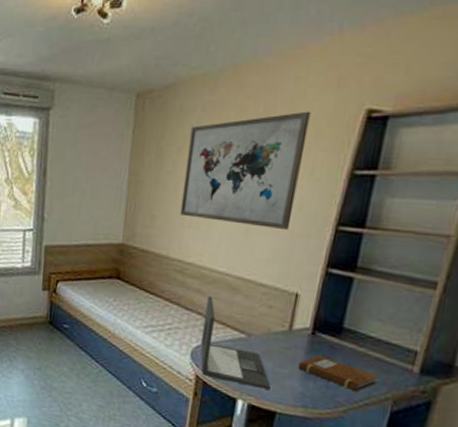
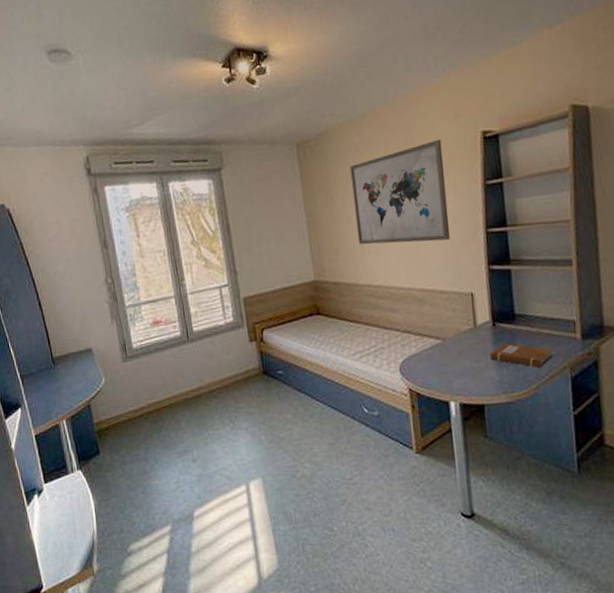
laptop: present [200,296,271,390] -> none [401,311,474,388]

